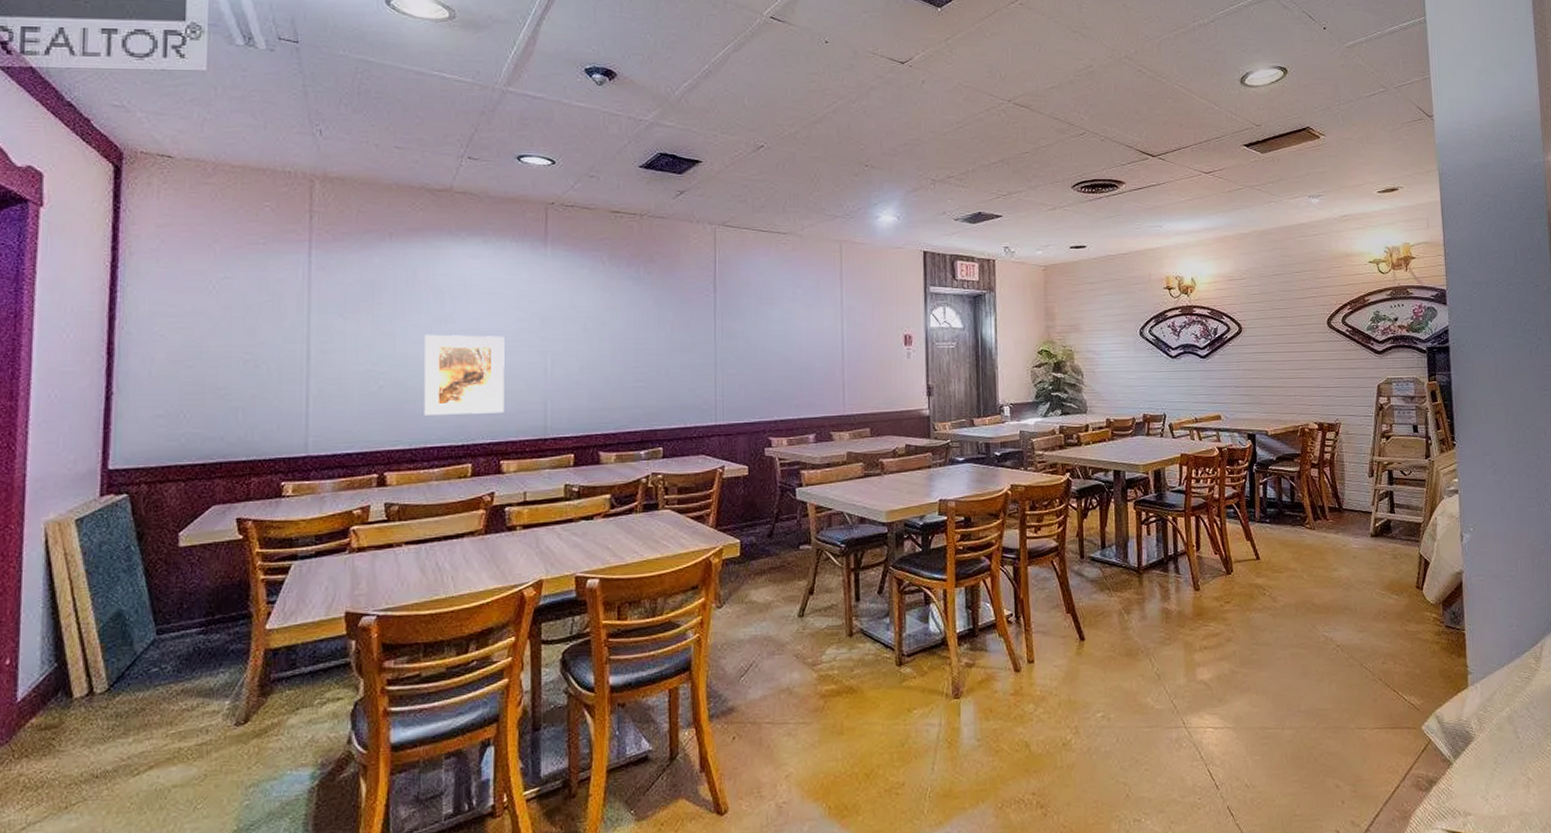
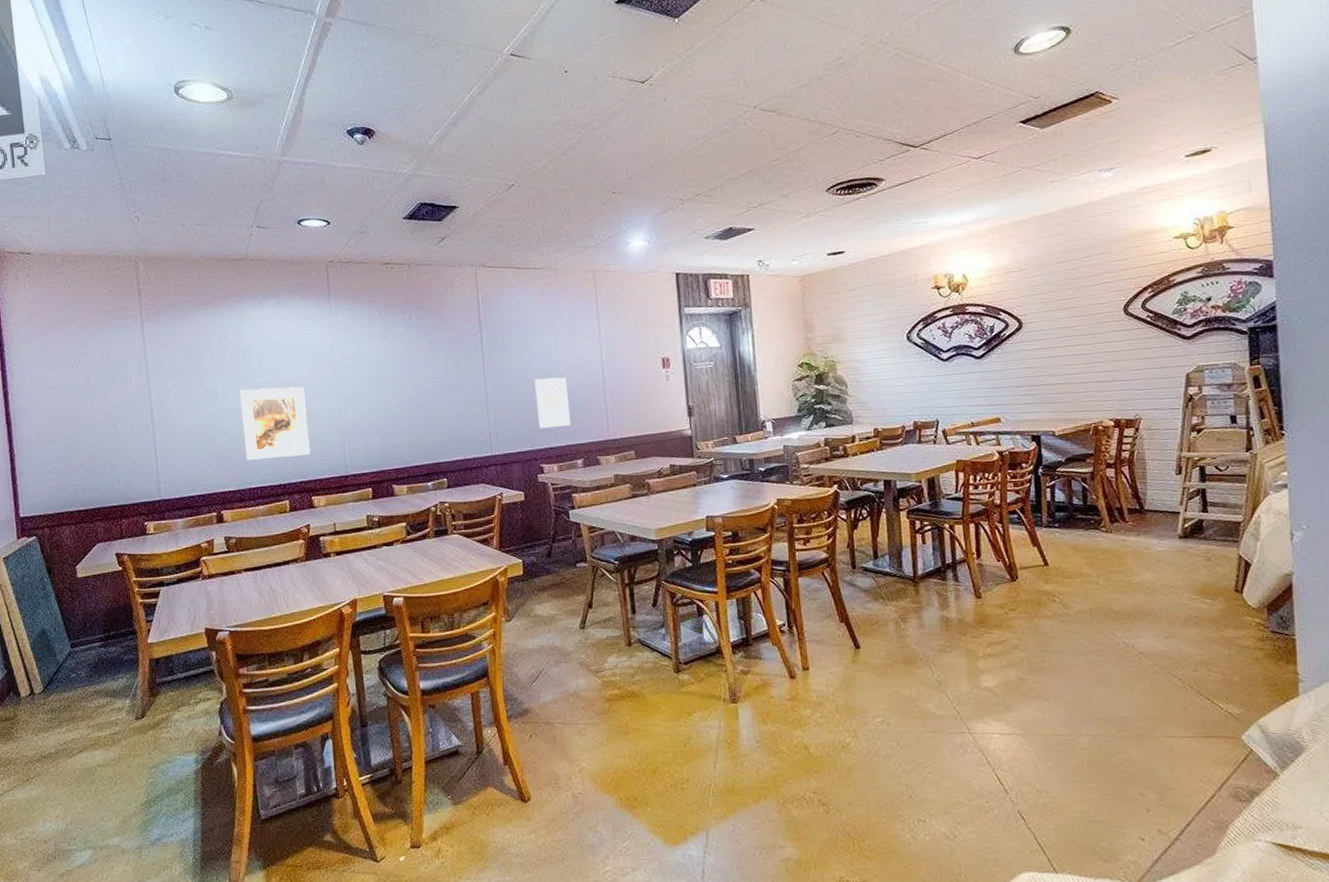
wall art: none [769,346,805,400] -> present [534,377,572,429]

